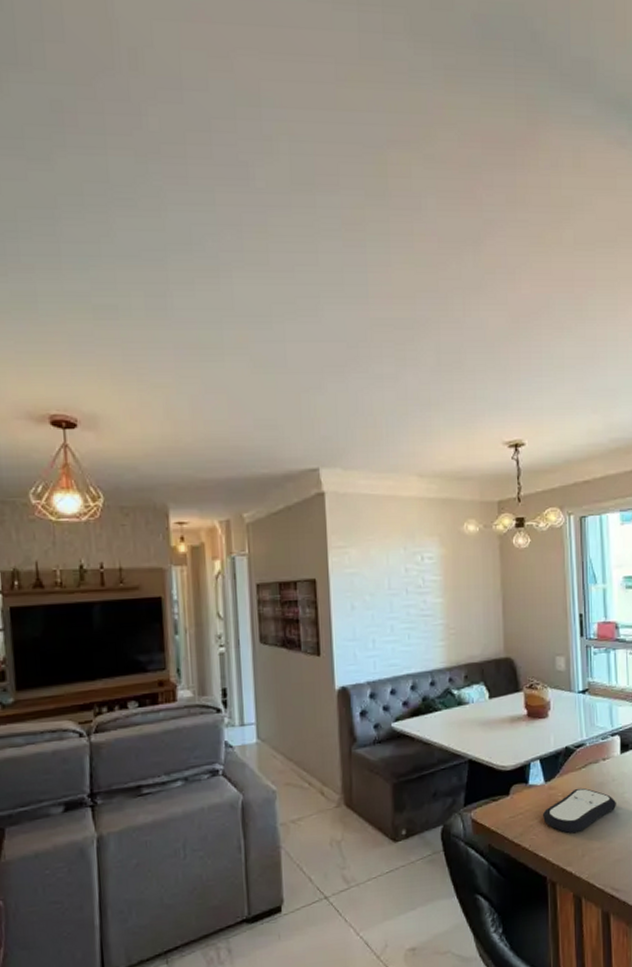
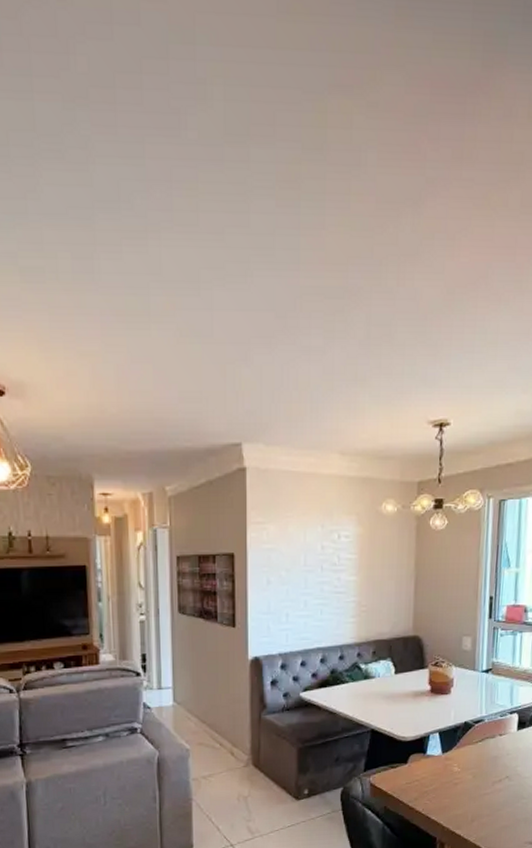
remote control: present [543,788,616,834] -> none [438,760,509,801]

